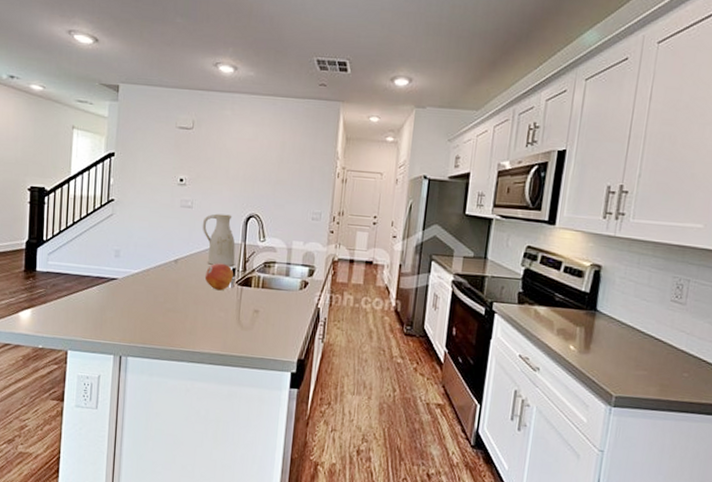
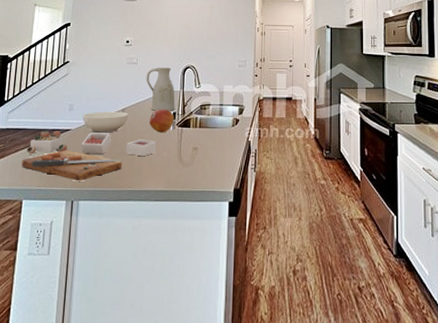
cutting board: none [65,277,213,336] -> present [22,130,157,181]
bowl: none [129,260,182,286] -> present [82,111,129,133]

